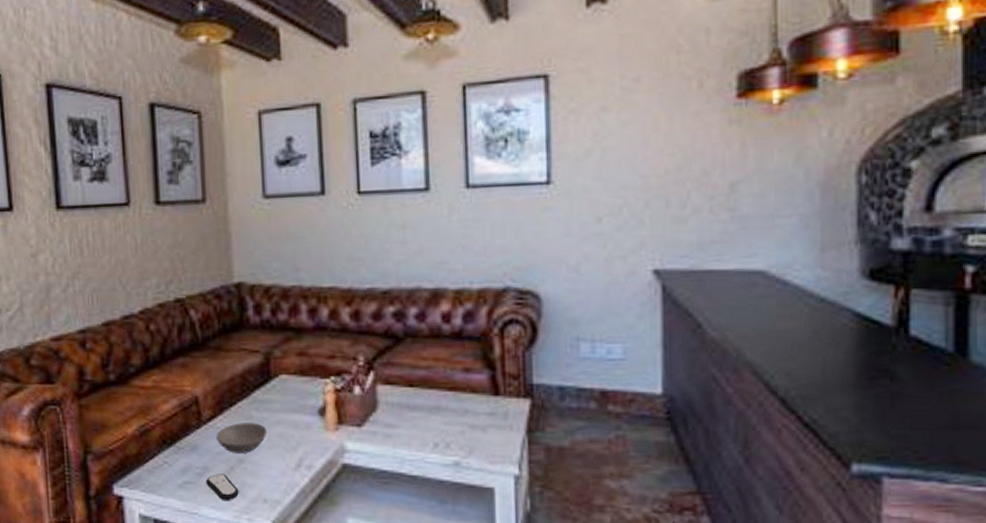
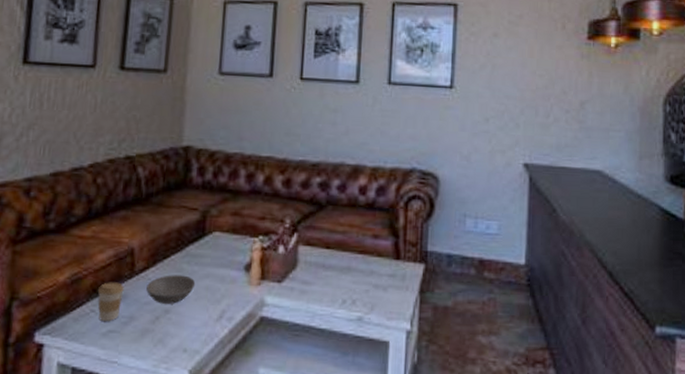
coffee cup: none [167,432,194,473] -> present [97,282,124,322]
remote control: present [205,474,239,501] -> none [129,323,161,351]

